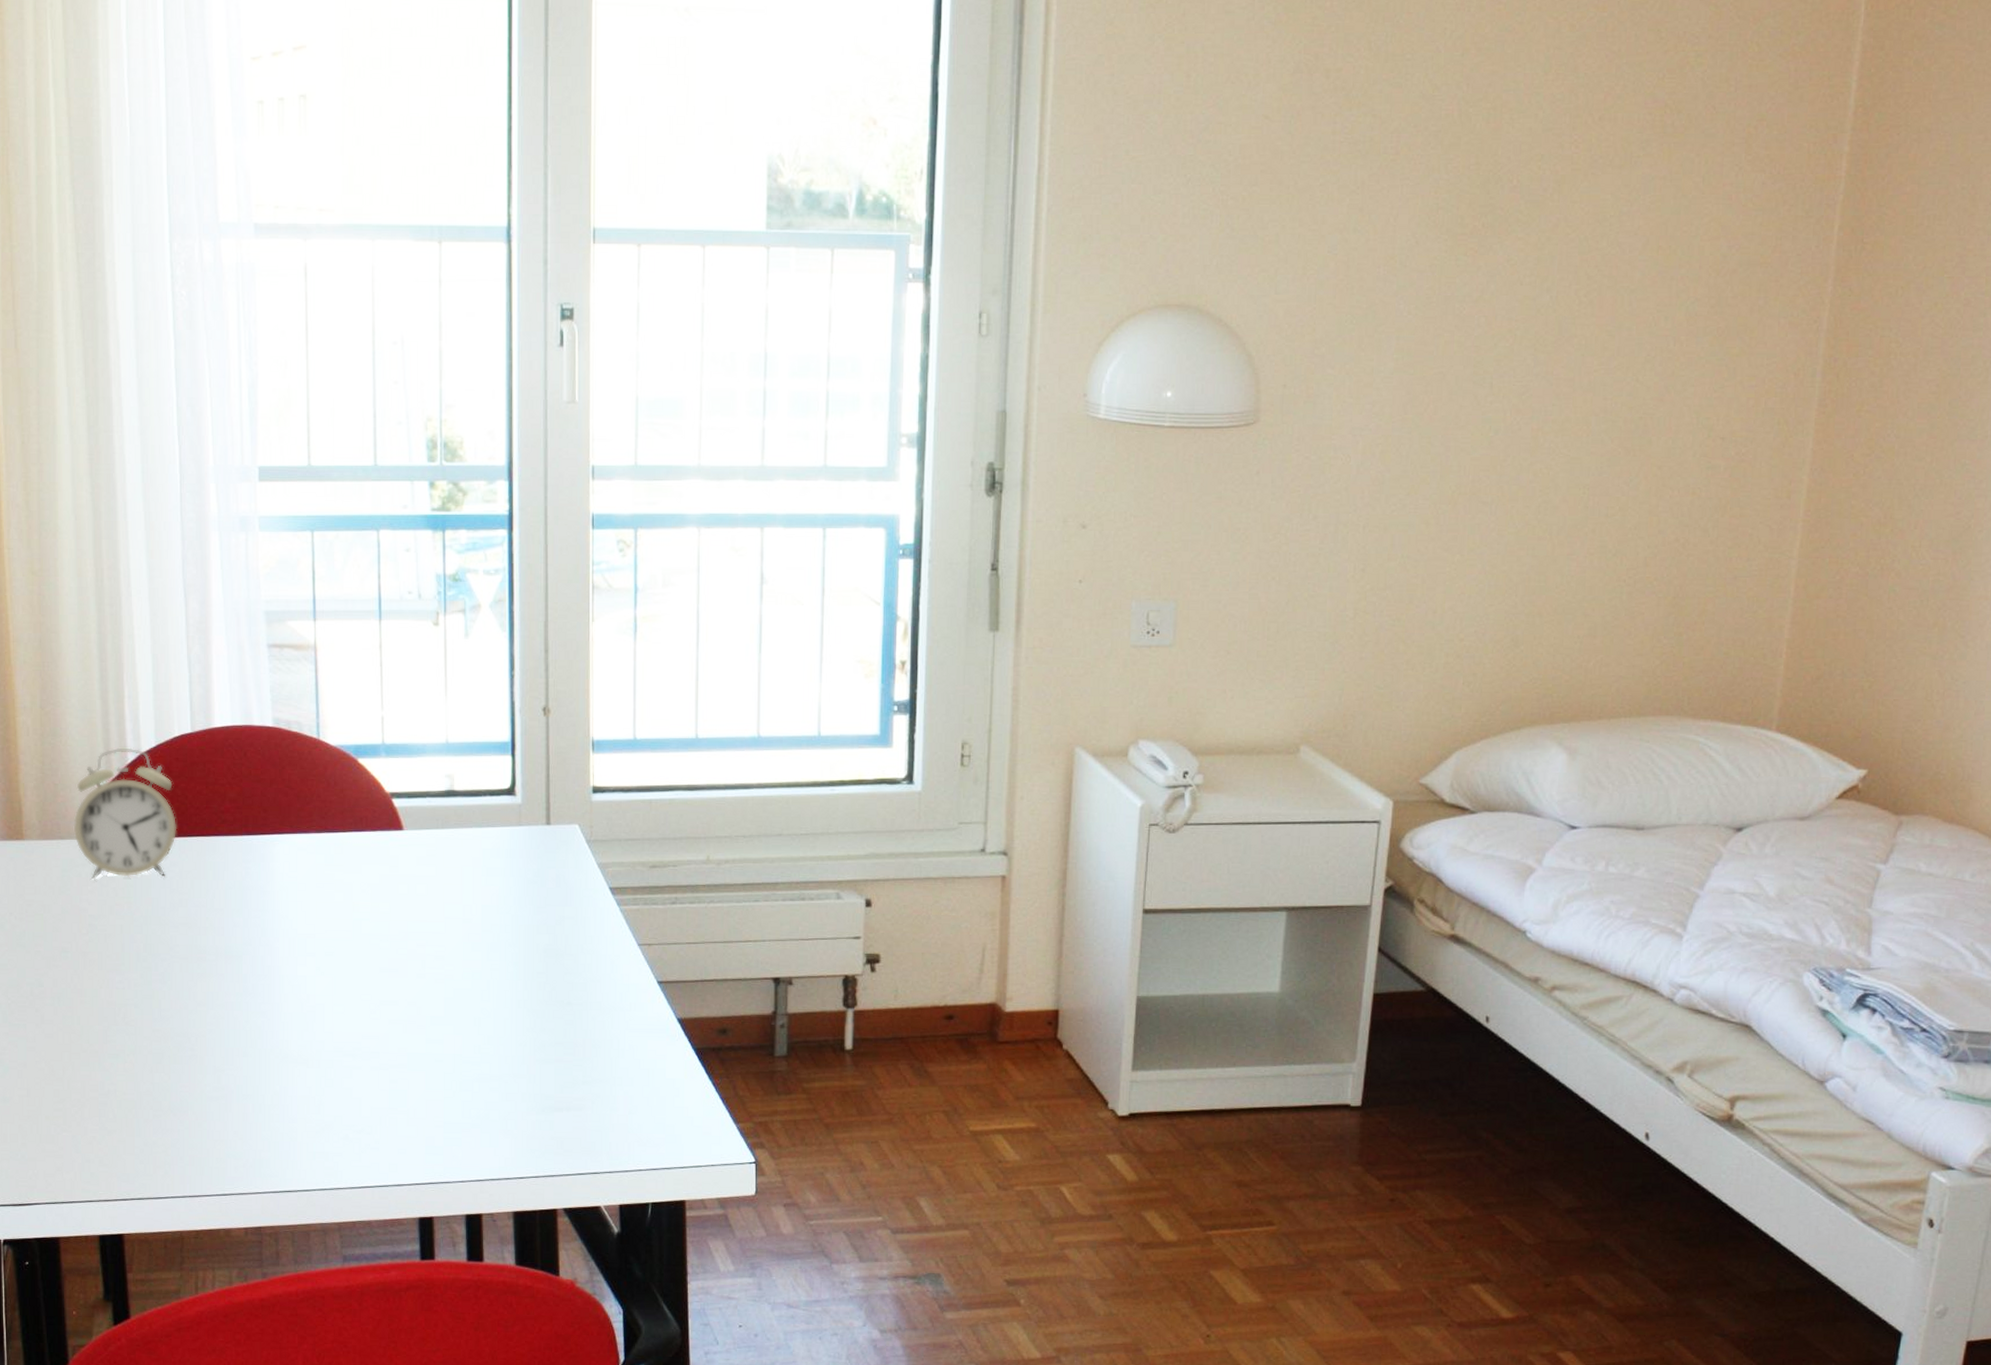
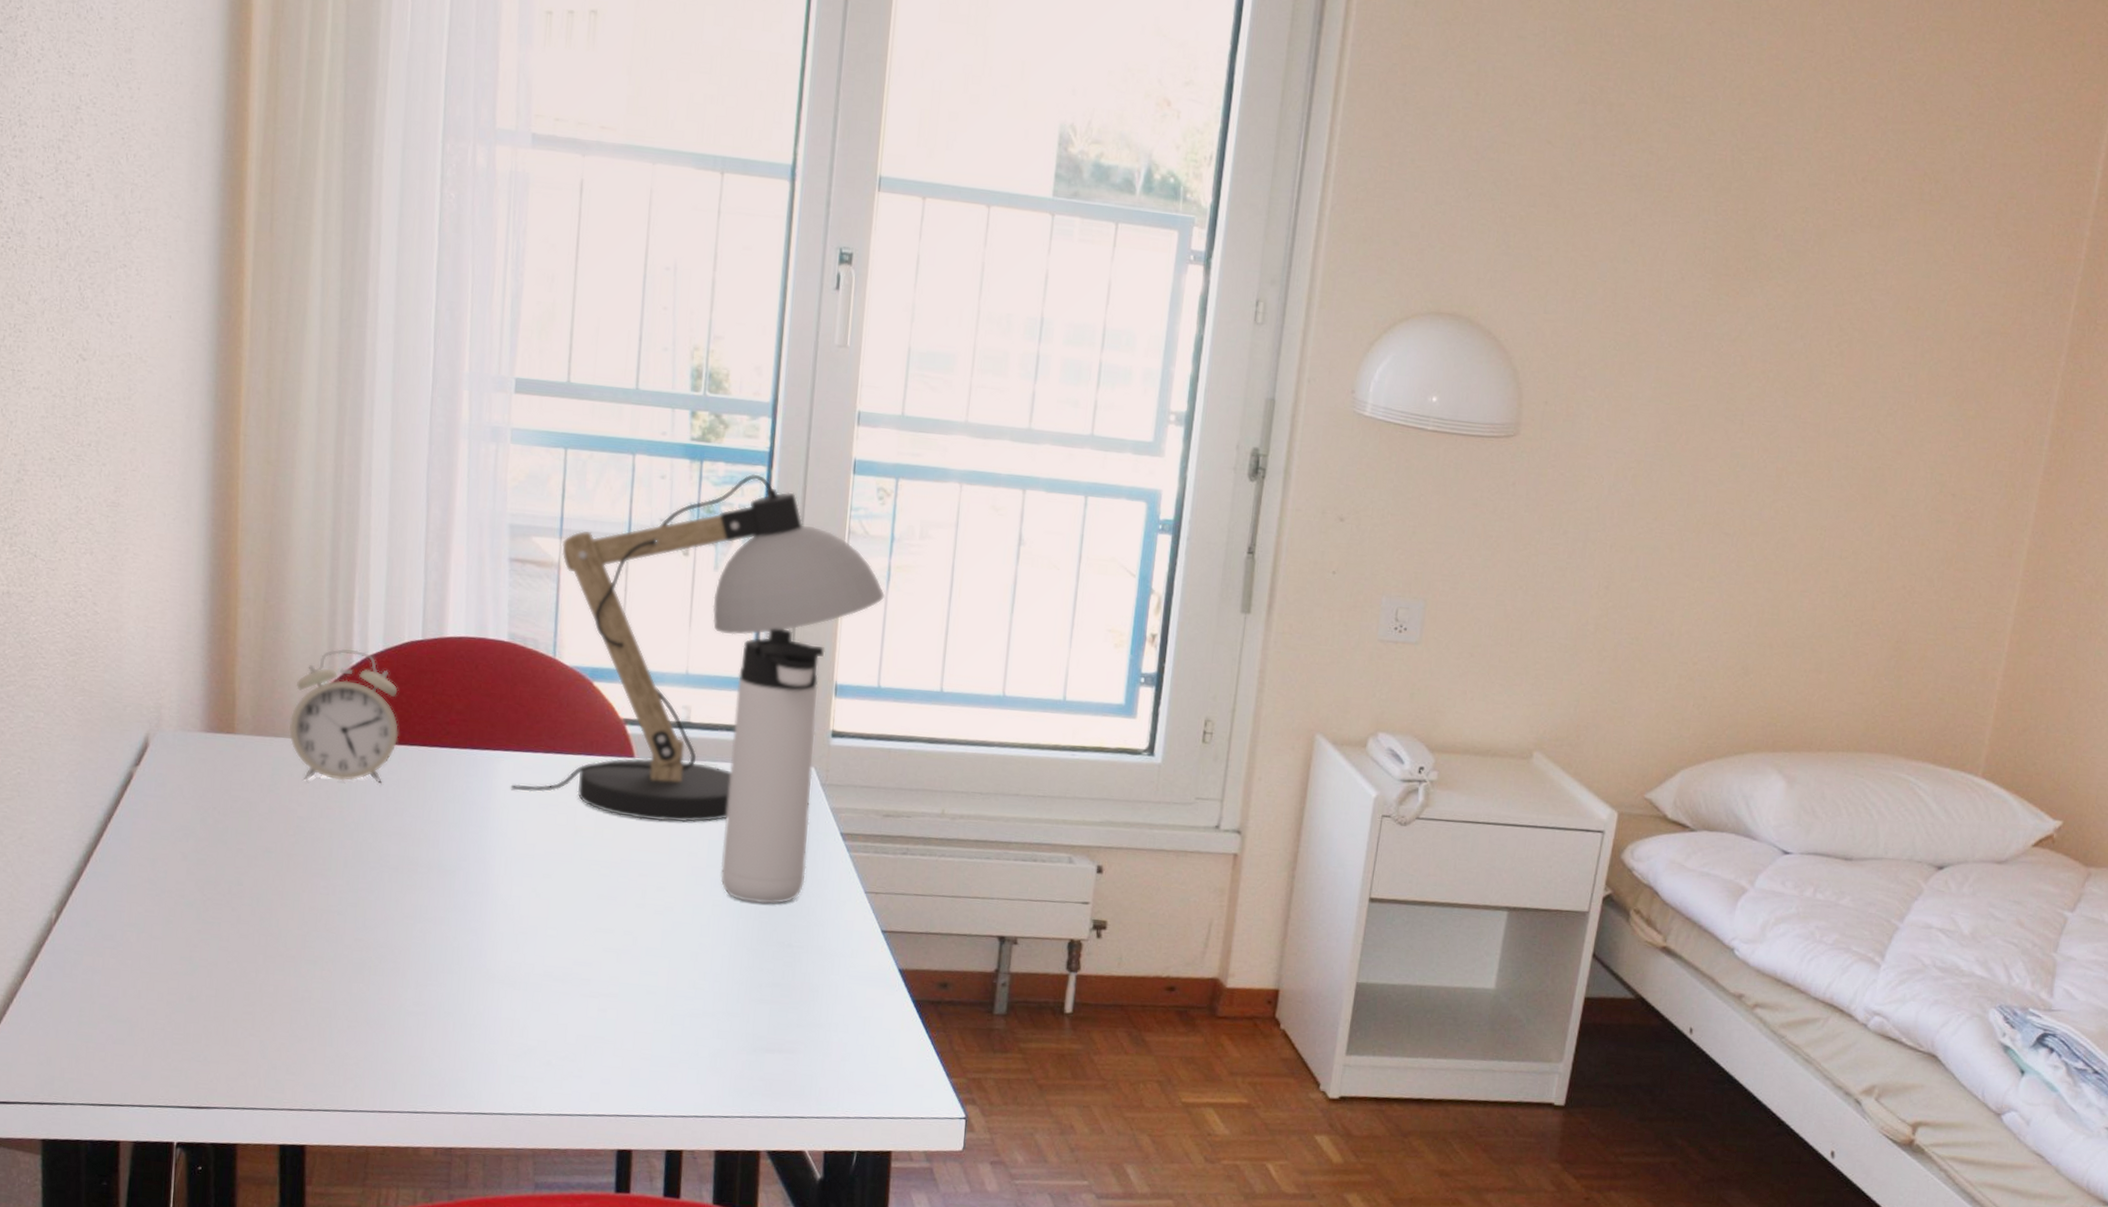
desk lamp: none [287,538,634,891] -> present [510,473,886,823]
thermos bottle: none [495,689,579,964] -> present [720,628,825,904]

